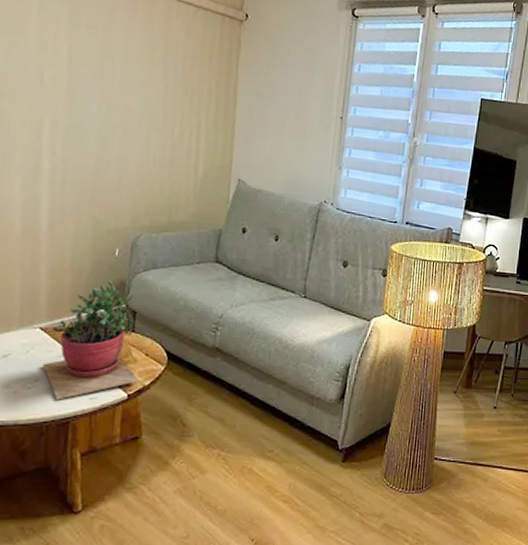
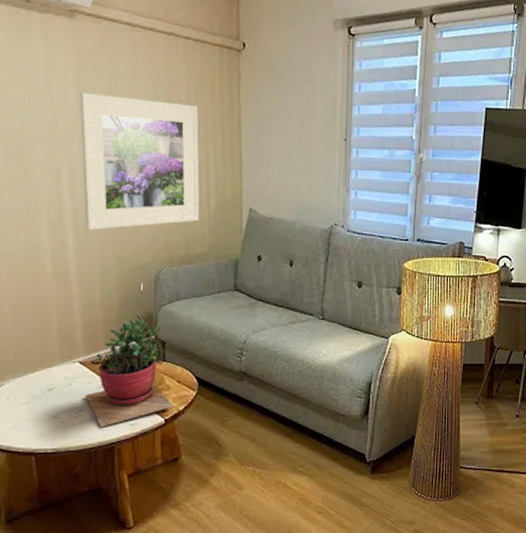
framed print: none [63,47,194,190] -> present [80,91,200,230]

